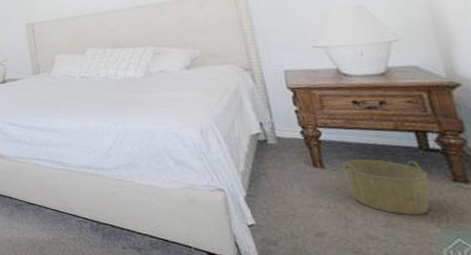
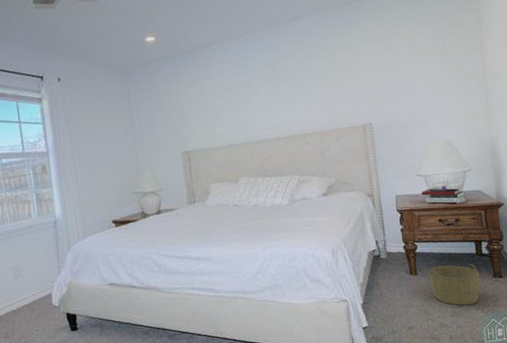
books: none [321,56,395,83] -> present [421,182,466,205]

